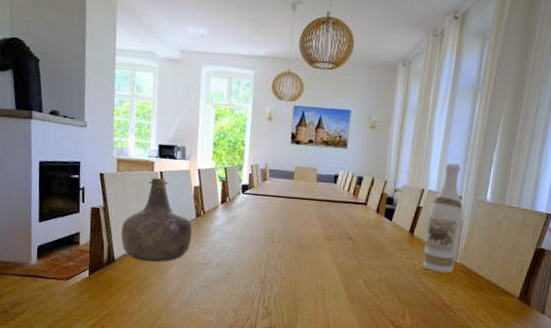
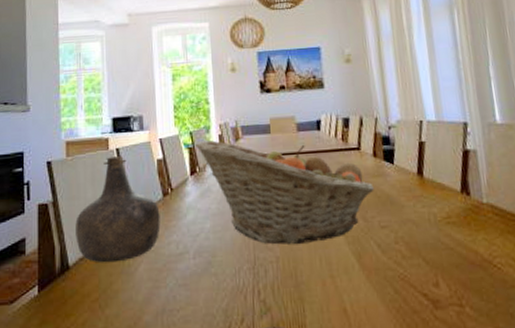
fruit basket: none [227,177,371,271] -> present [194,140,374,245]
wine bottle: present [422,163,464,273] -> none [433,86,482,219]

